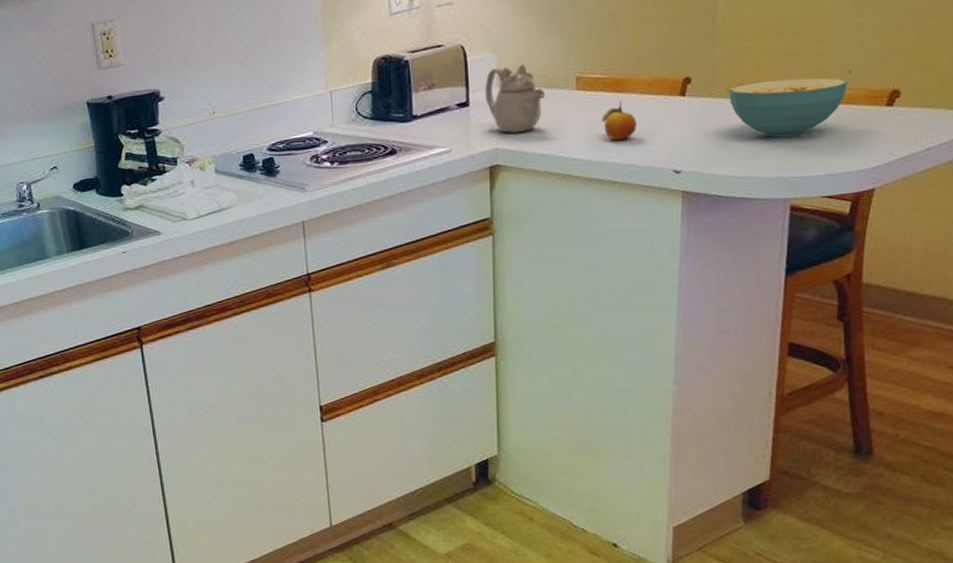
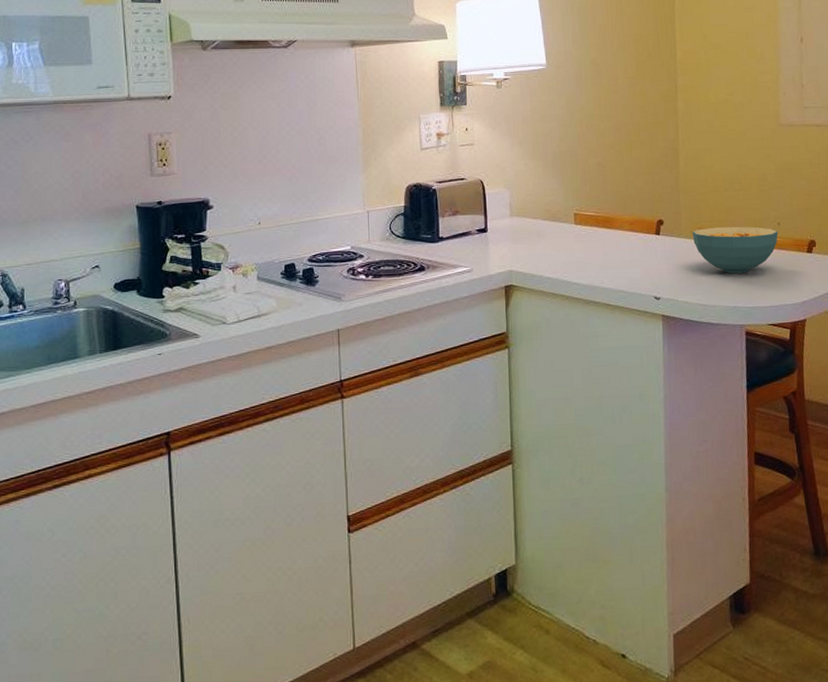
teapot: present [485,64,546,134] -> none [500,200,550,258]
fruit: present [601,101,637,141] -> none [595,236,624,269]

